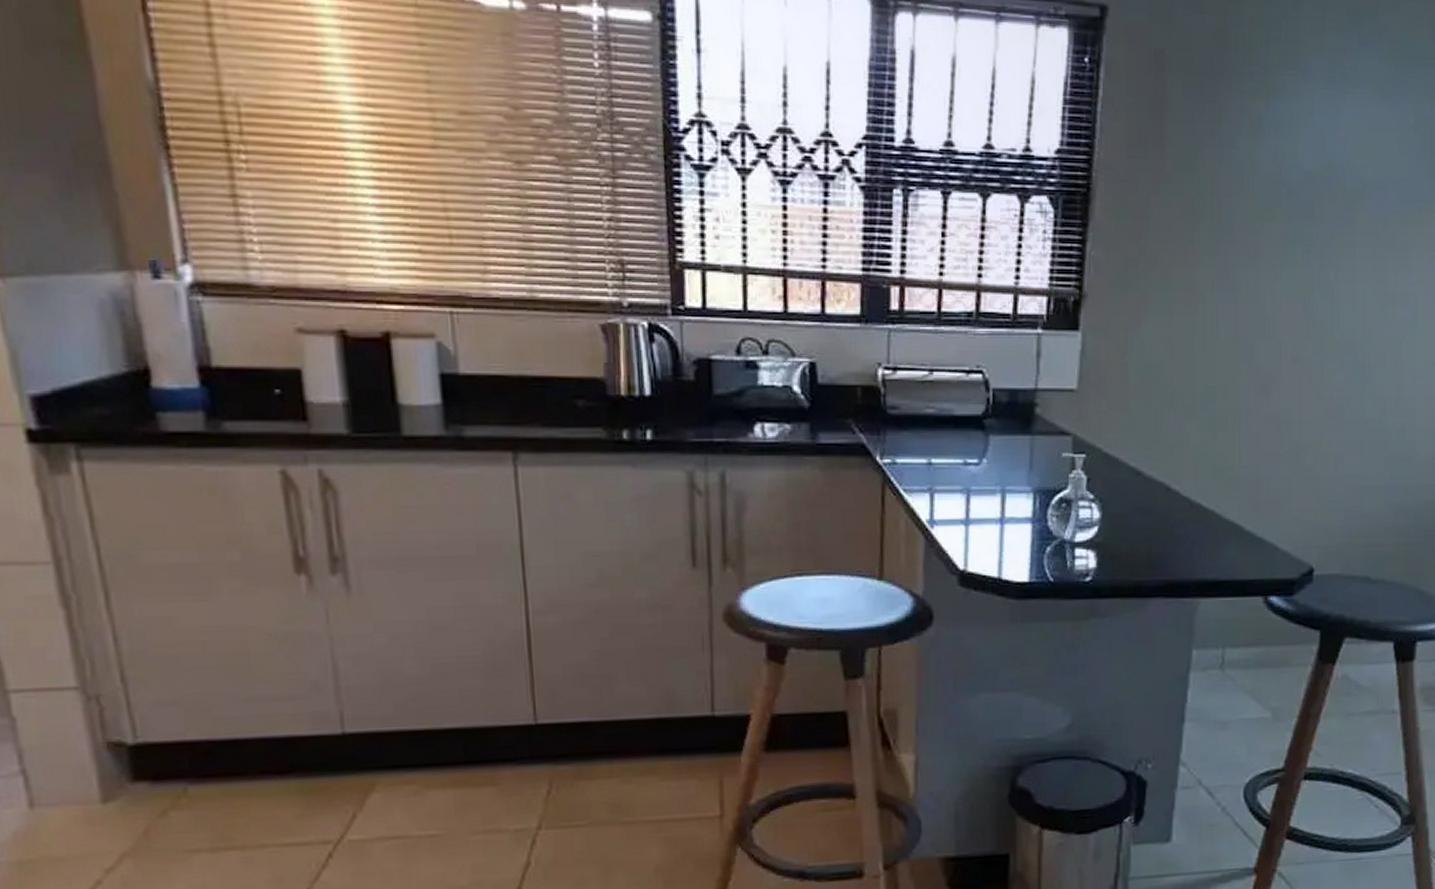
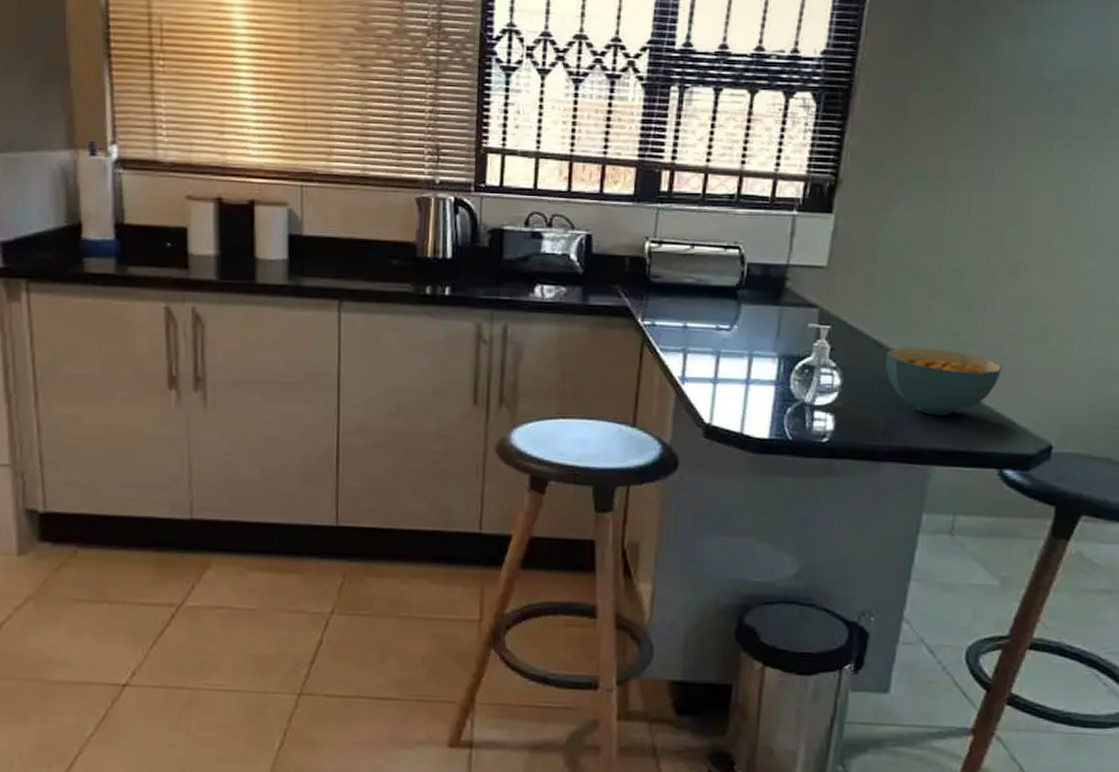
cereal bowl: none [1145,474,1261,545] -> present [886,347,1003,416]

